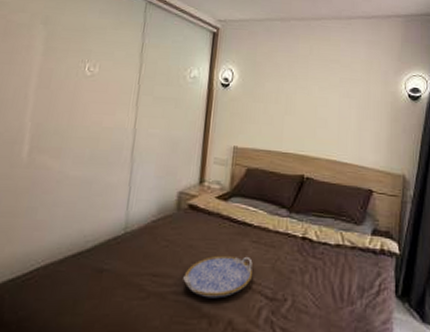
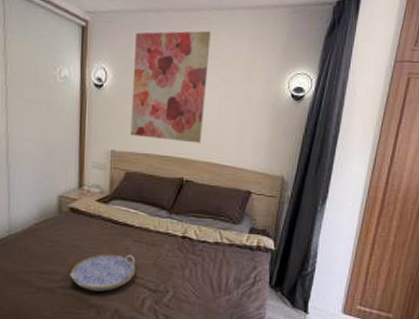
wall art: none [253,37,331,141] -> present [130,30,211,143]

